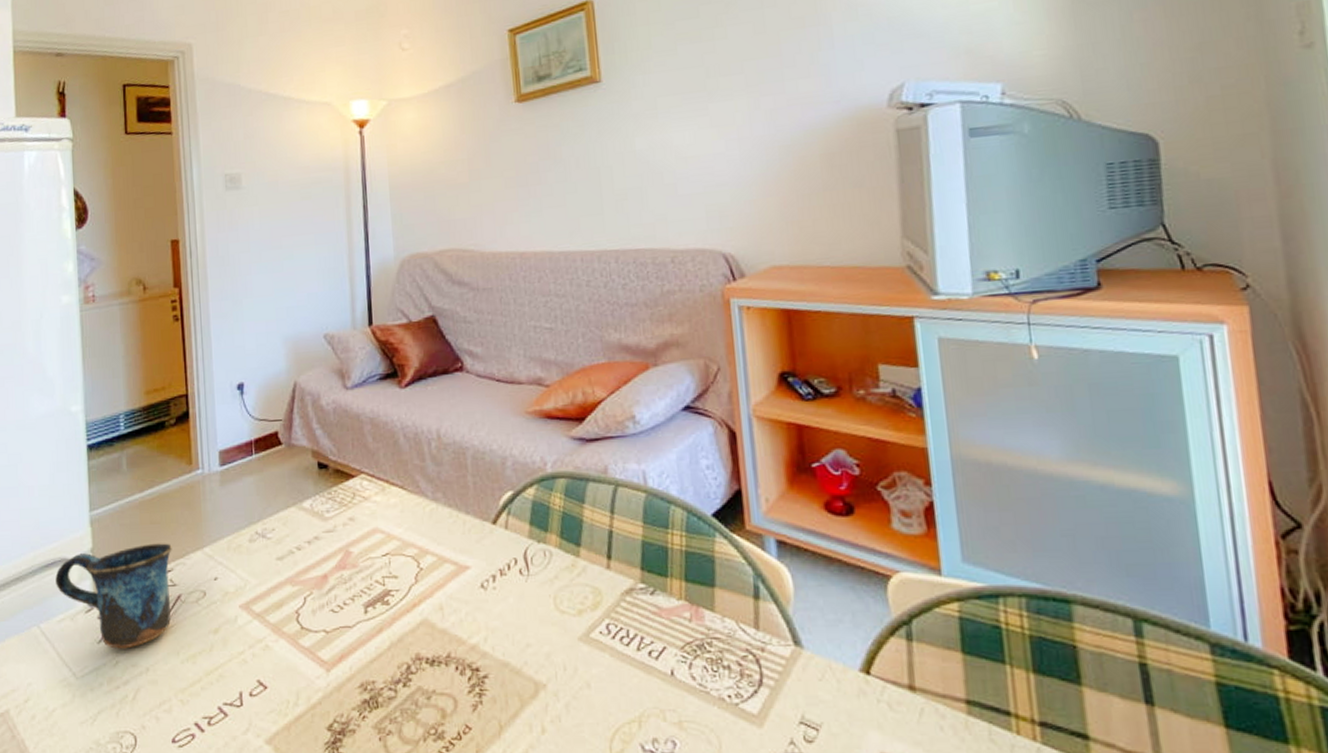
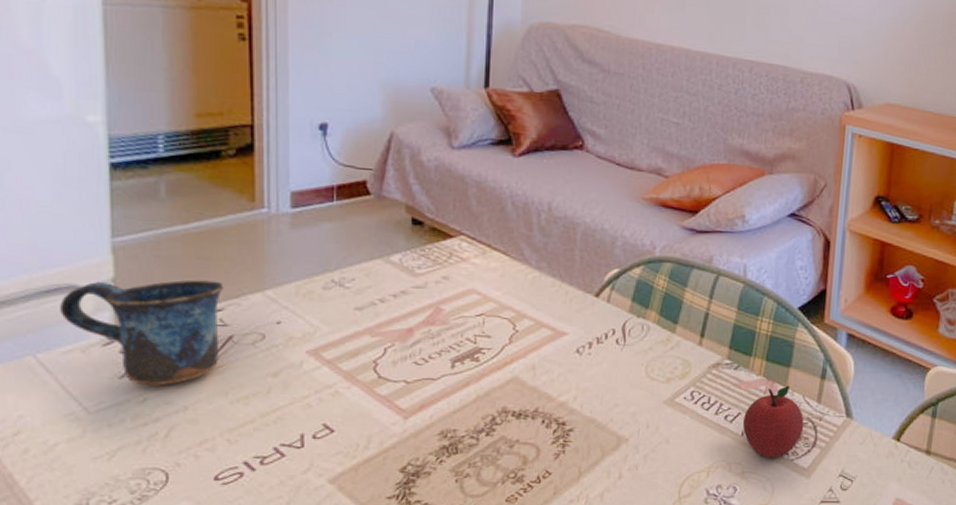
apple: none [669,609,744,702] -> present [742,385,805,458]

